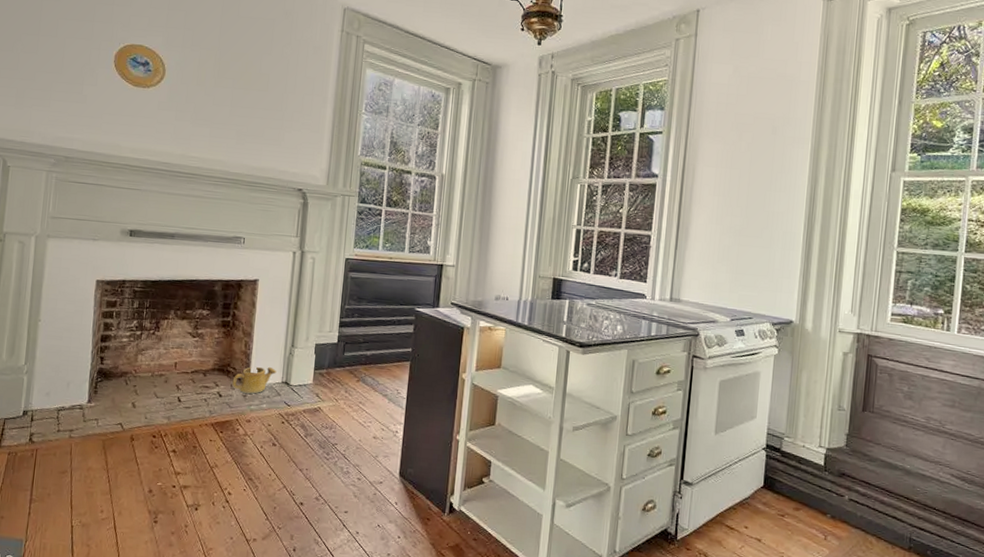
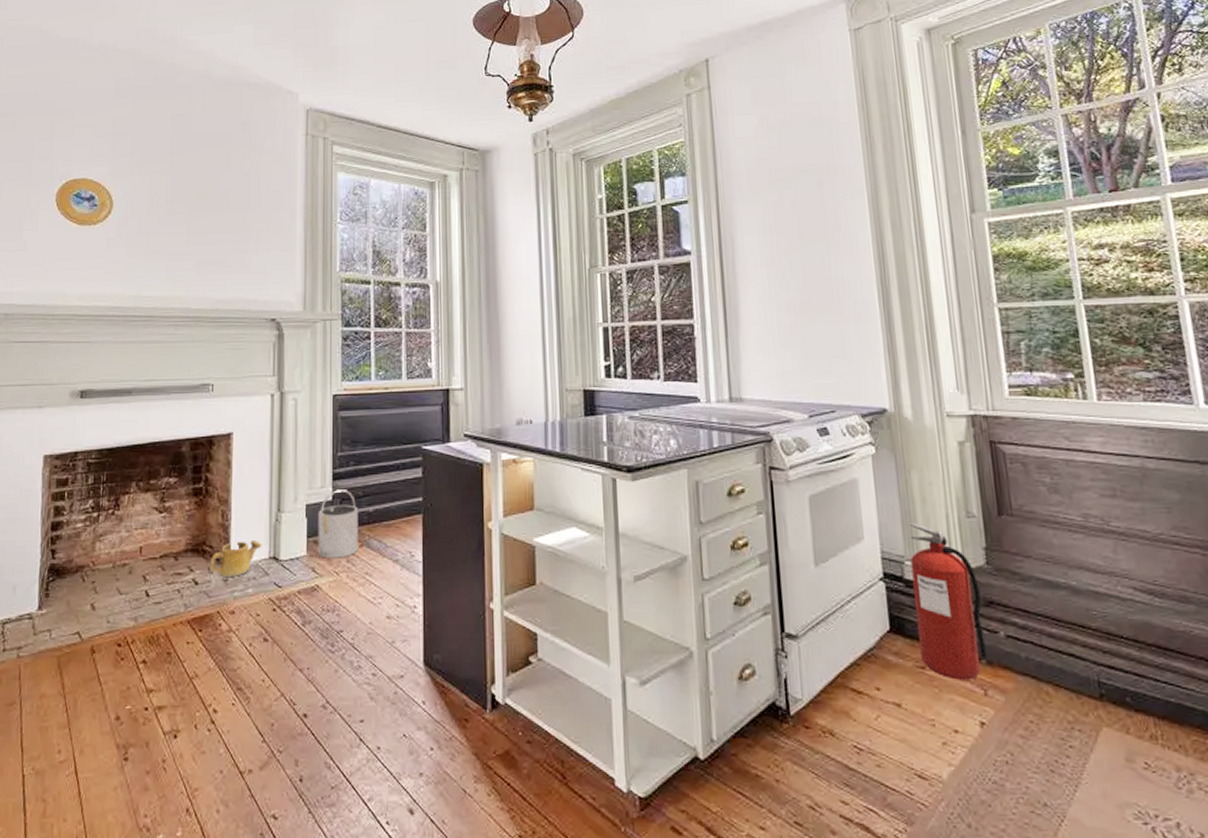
bucket: none [322,335,359,389] -> present [318,490,359,558]
fire extinguisher: none [783,409,837,528] -> present [908,523,988,680]

